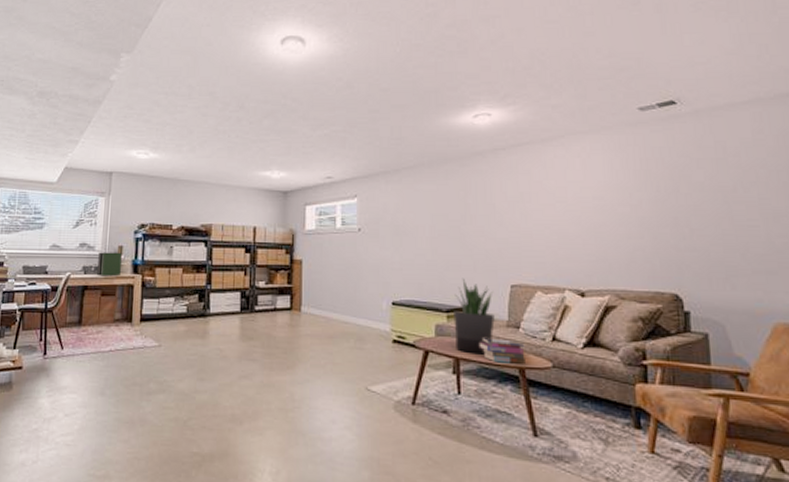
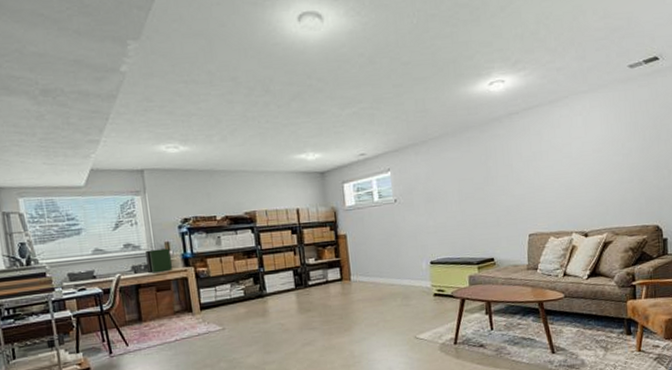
planter: present [453,278,495,355] -> none [483,233,517,296]
books: present [480,338,525,364] -> none [506,280,543,301]

